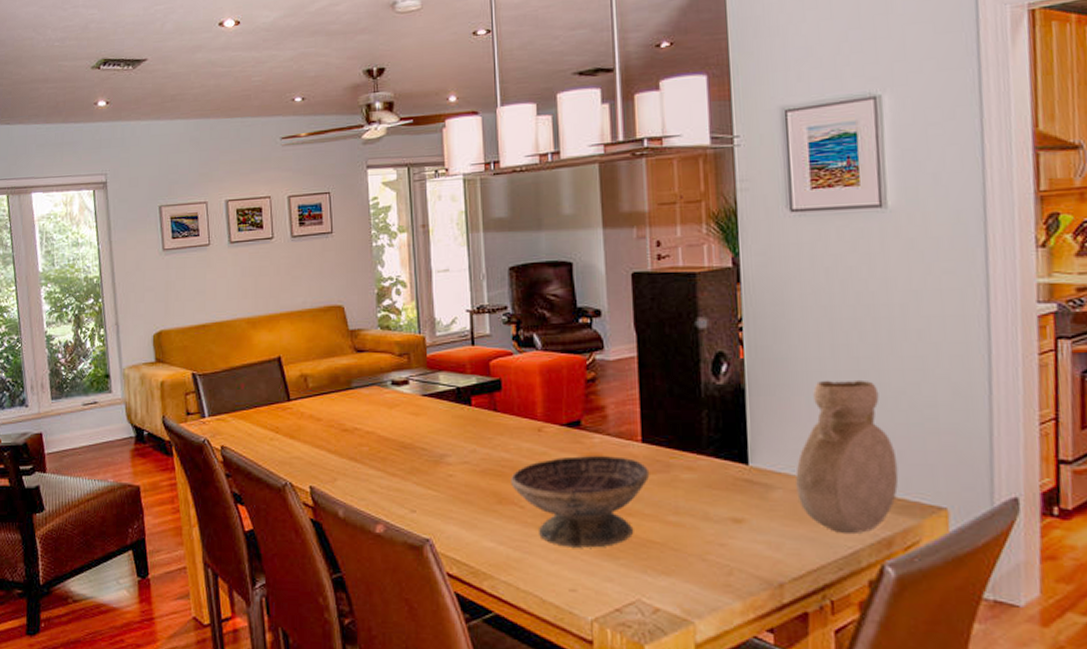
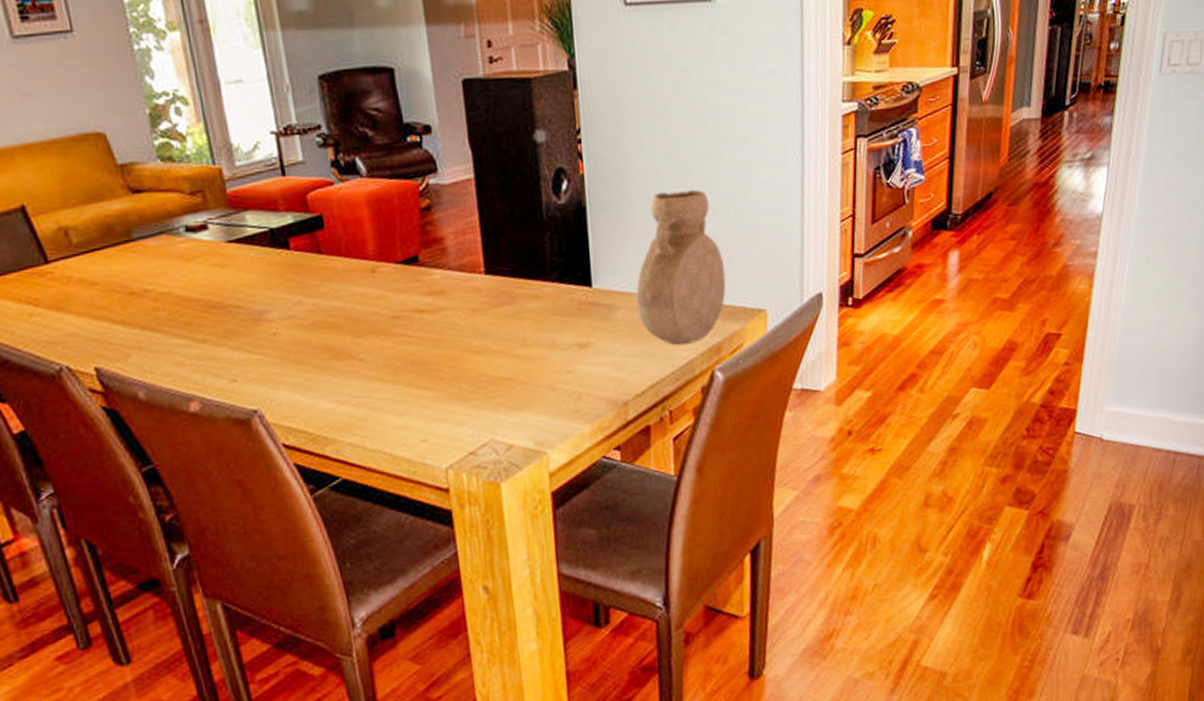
decorative bowl: present [511,456,650,548] -> none [345,292,496,397]

